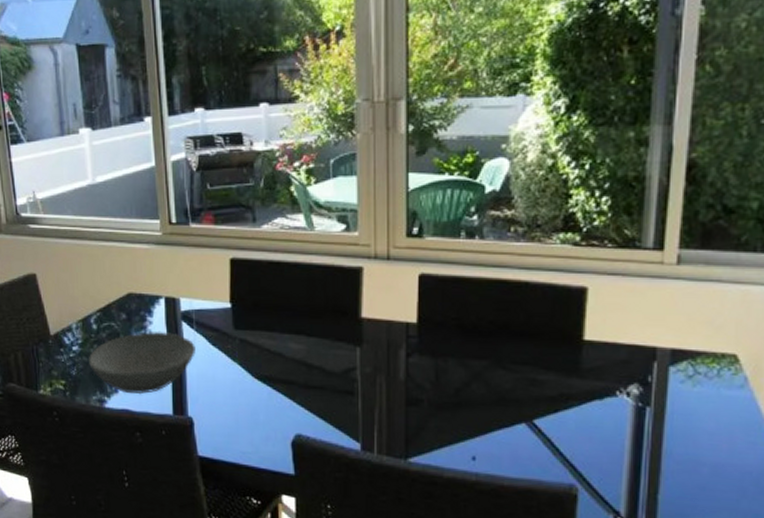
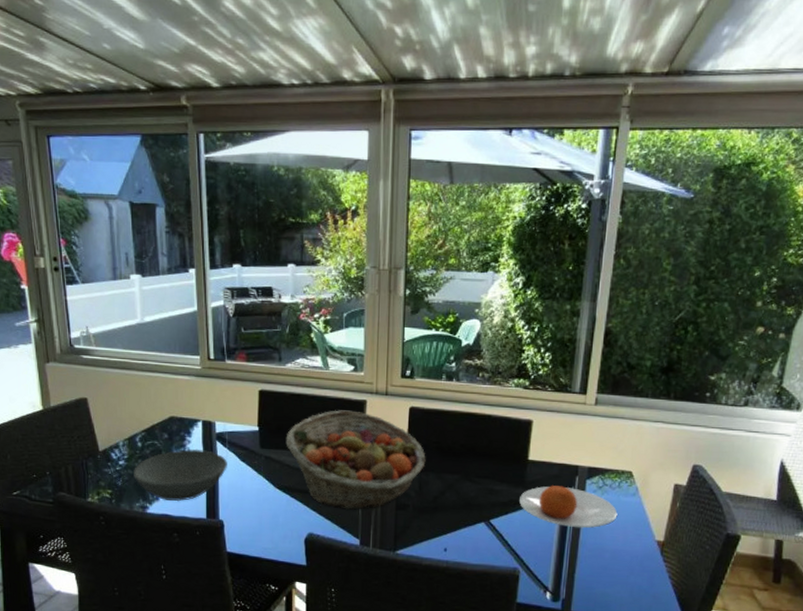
fruit basket: none [264,280,443,407] -> present [285,410,426,511]
plate: none [574,374,718,432] -> present [519,485,618,528]

